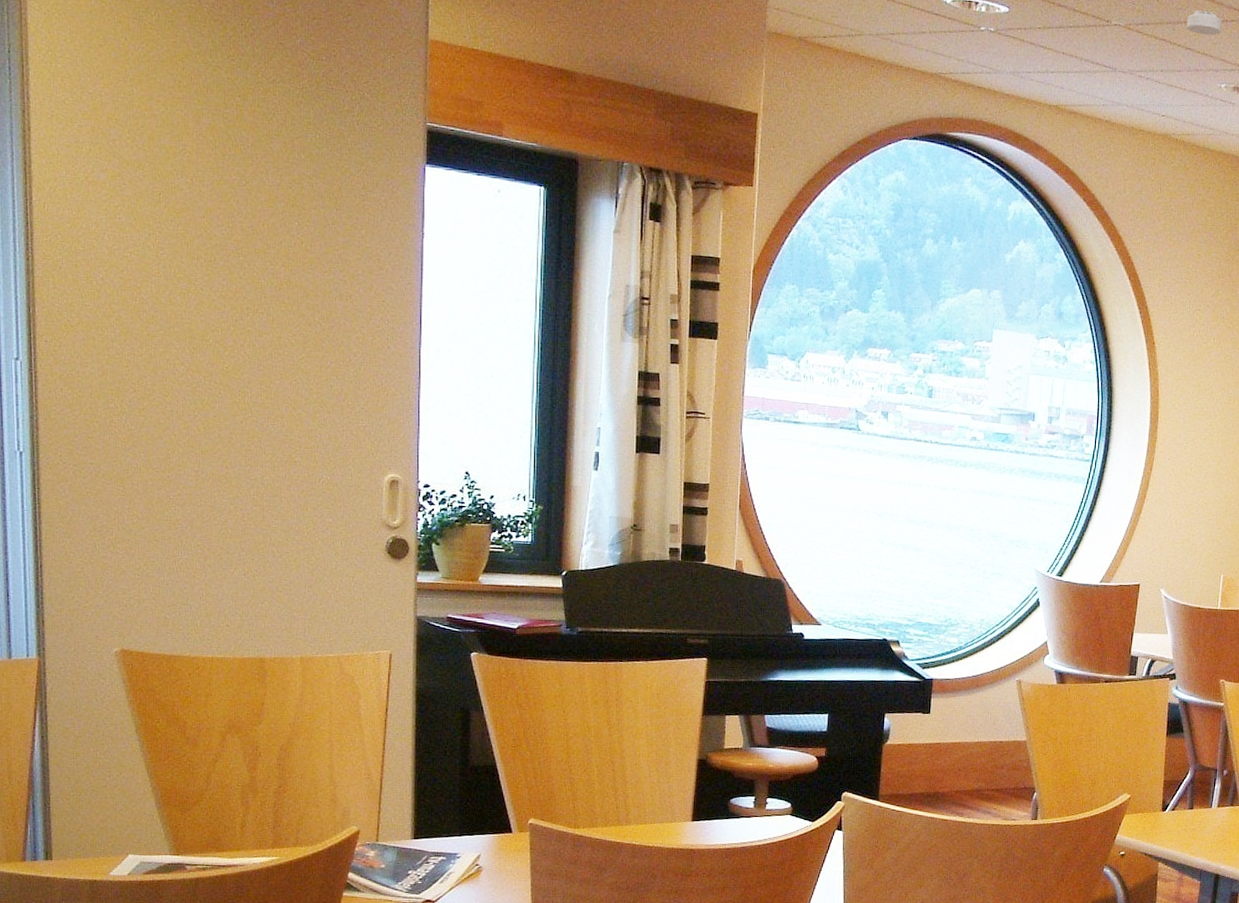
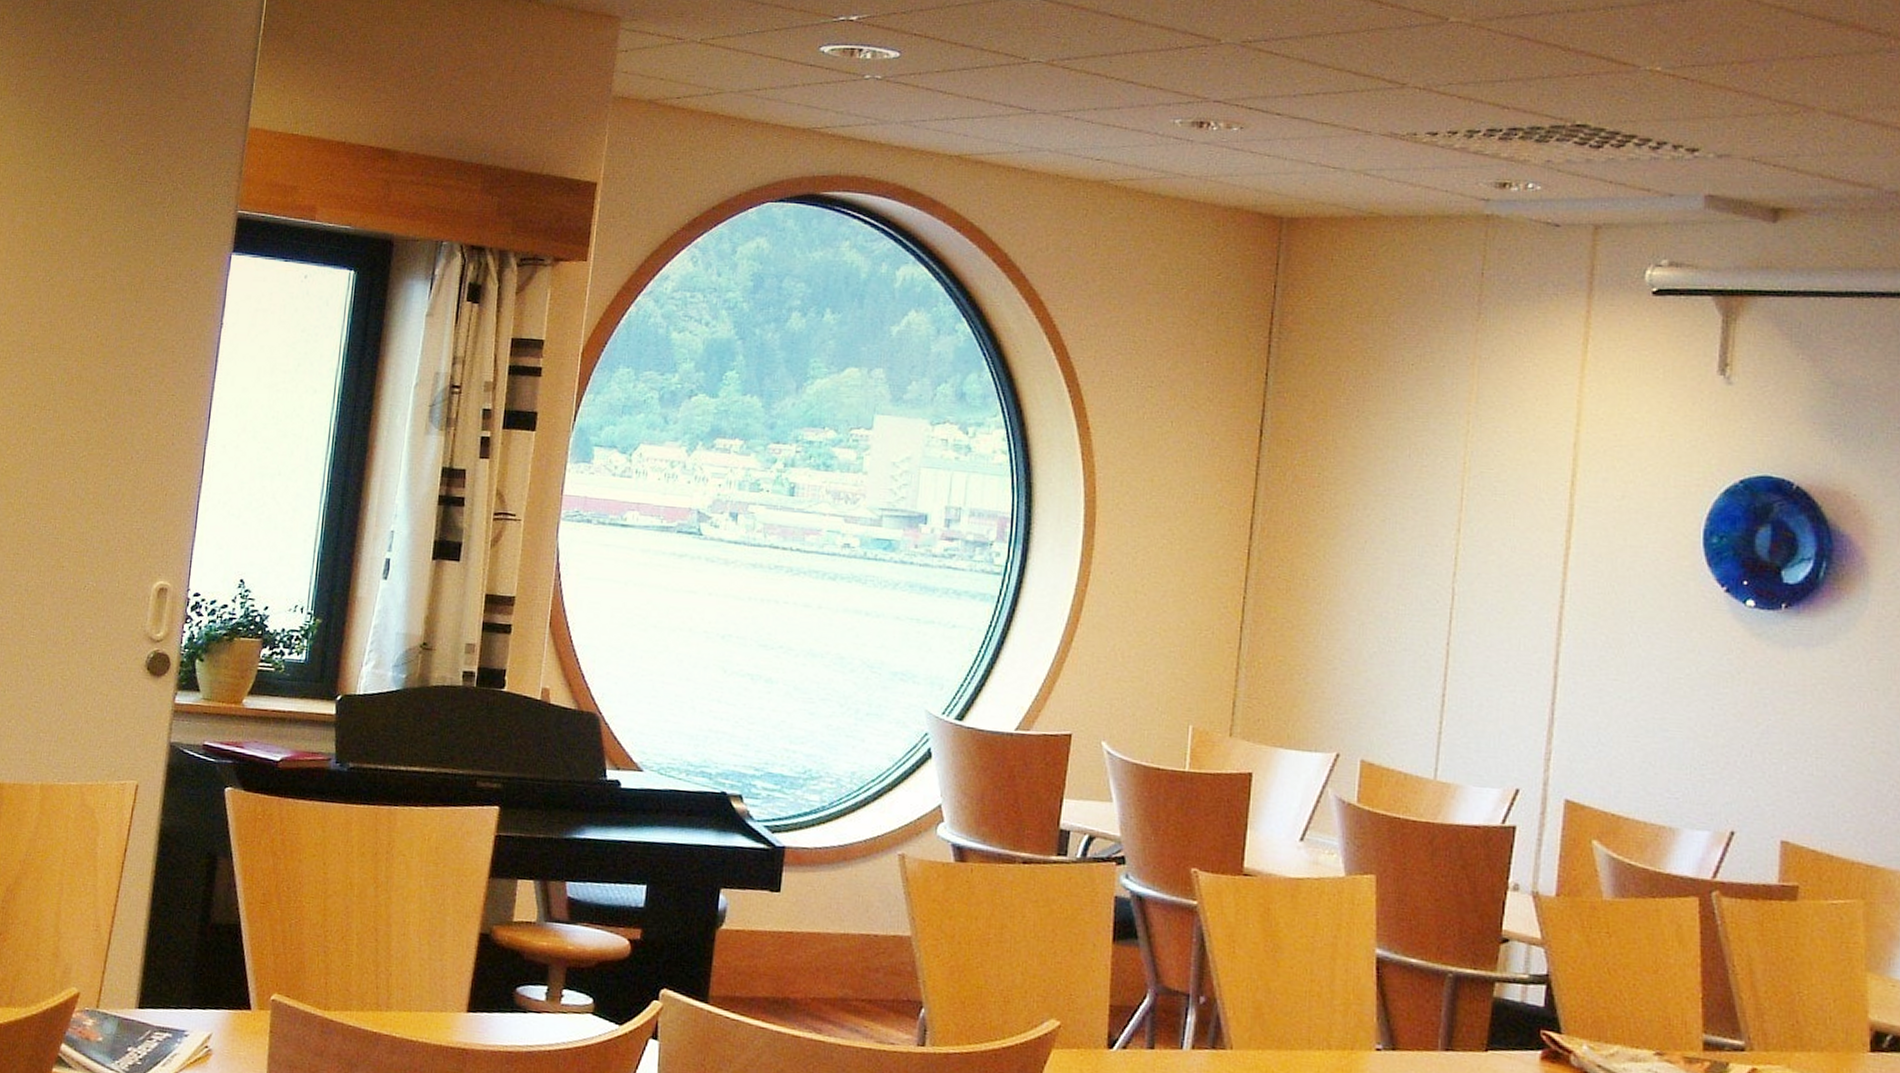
smoke detector: present [1186,10,1222,36] -> none [1127,38,1175,66]

